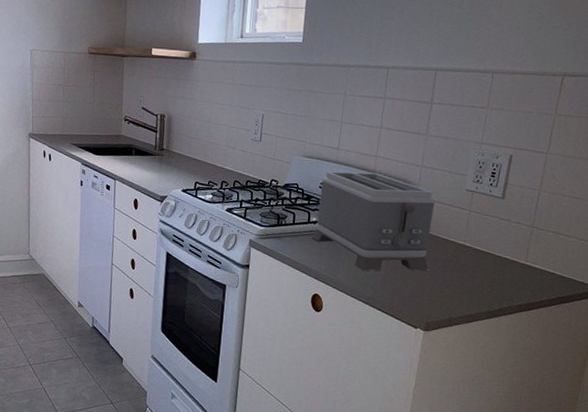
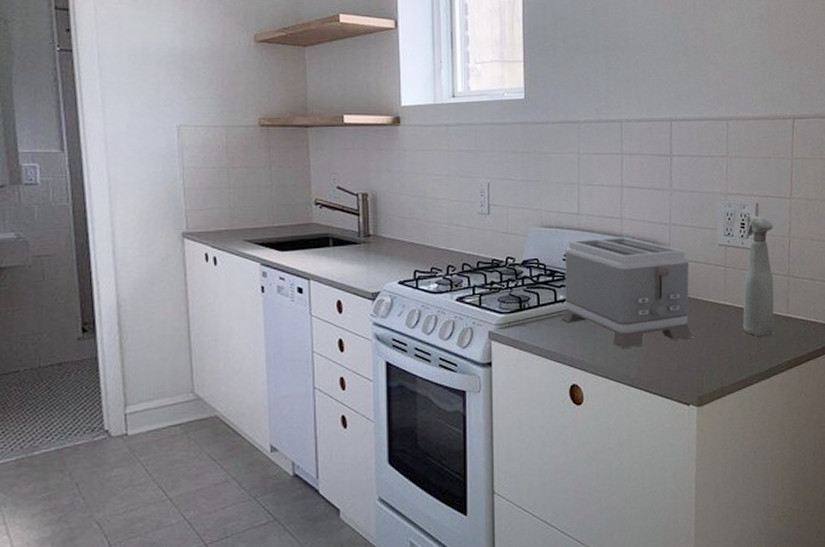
spray bottle: none [479,165,525,280] -> present [743,215,774,337]

